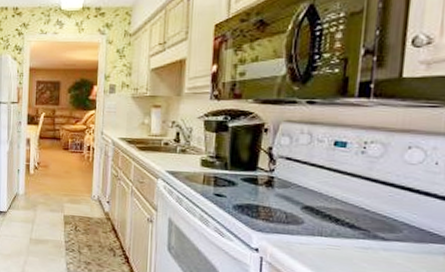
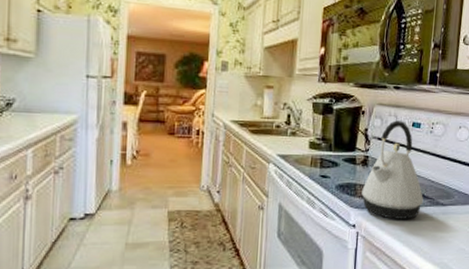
kettle: none [266,139,353,251] -> present [361,120,423,219]

